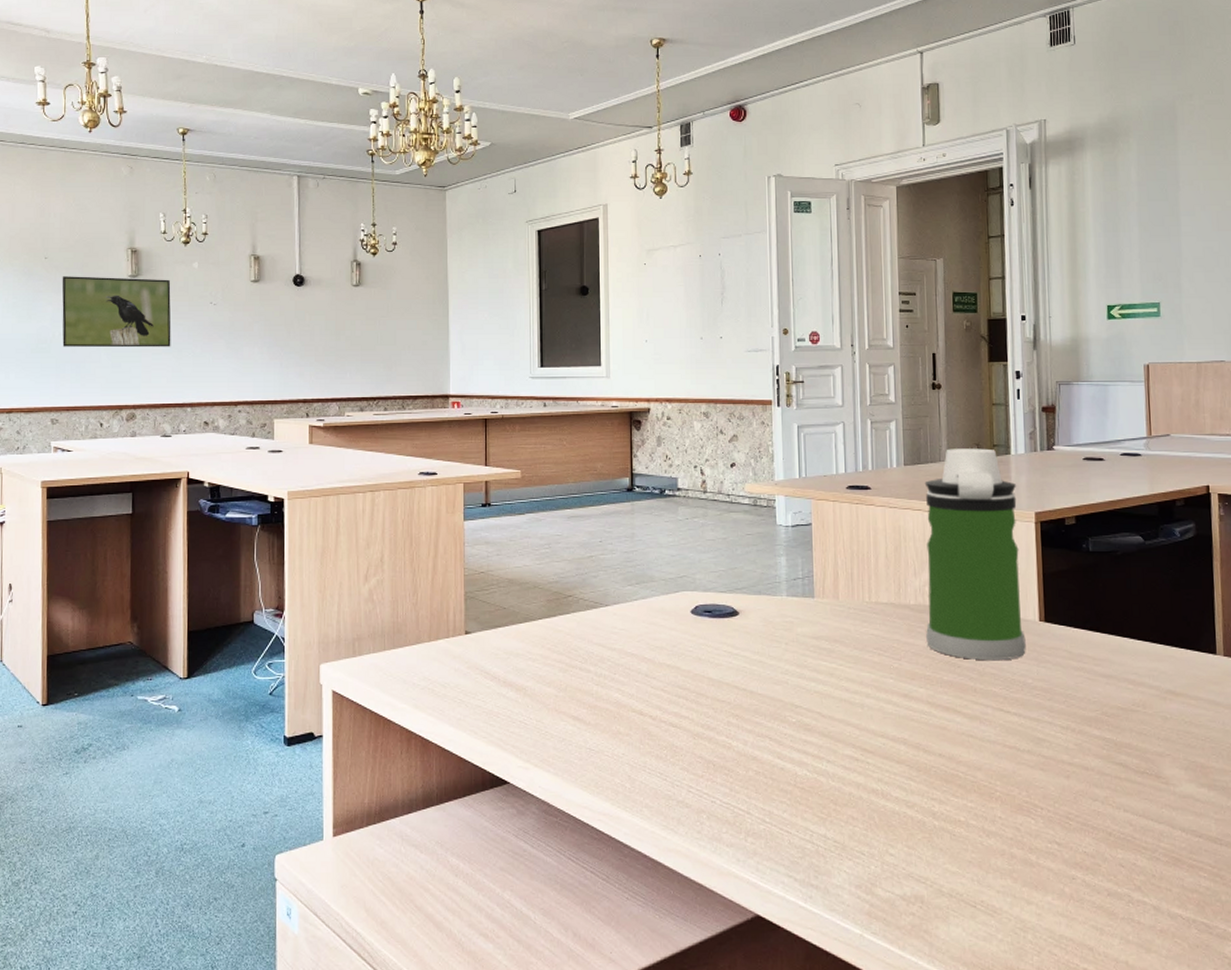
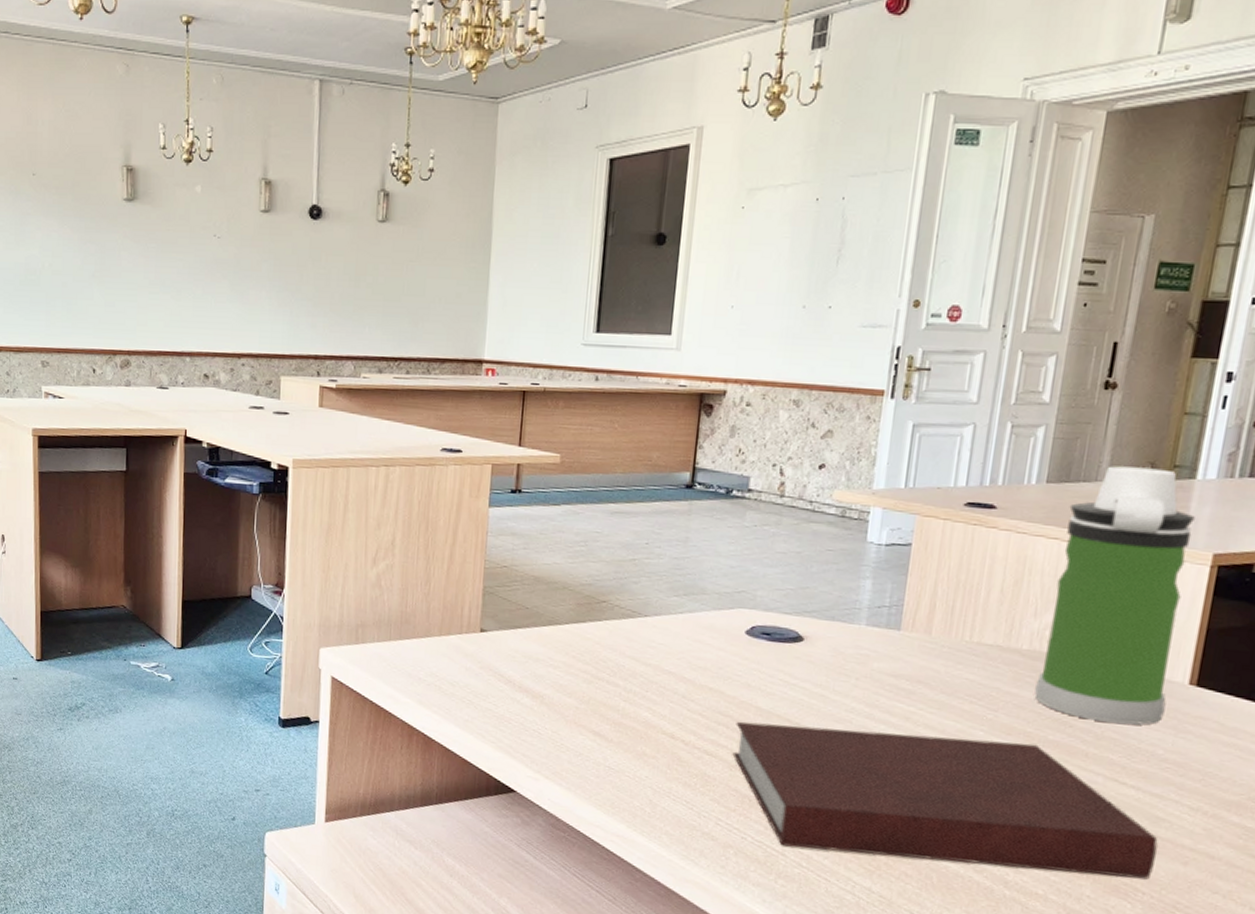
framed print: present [62,276,171,348] -> none [51,197,170,286]
notebook: none [693,685,1045,805] -> present [732,721,1158,879]

